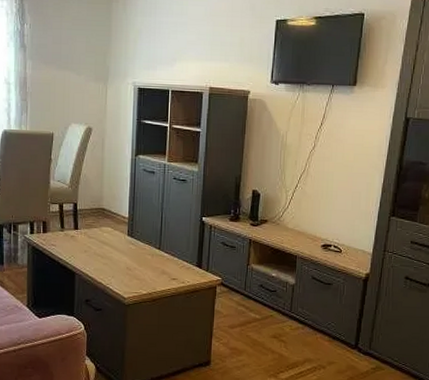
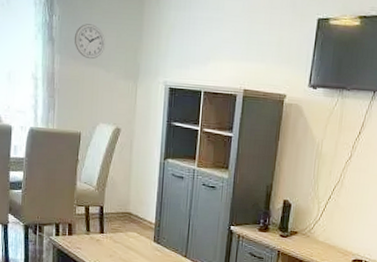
wall clock: none [45,31,75,64] -> present [74,24,105,60]

